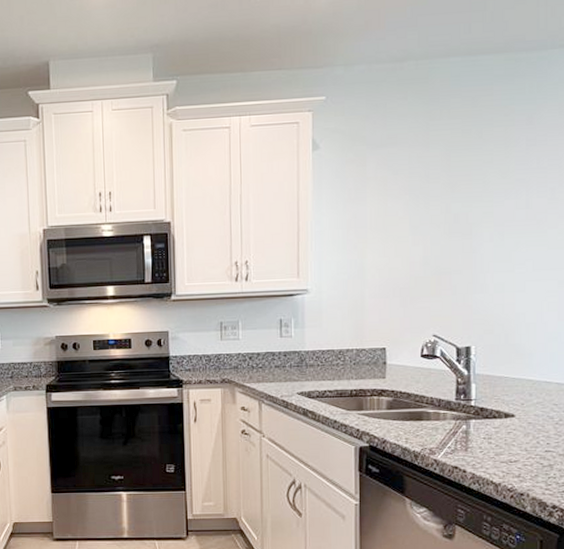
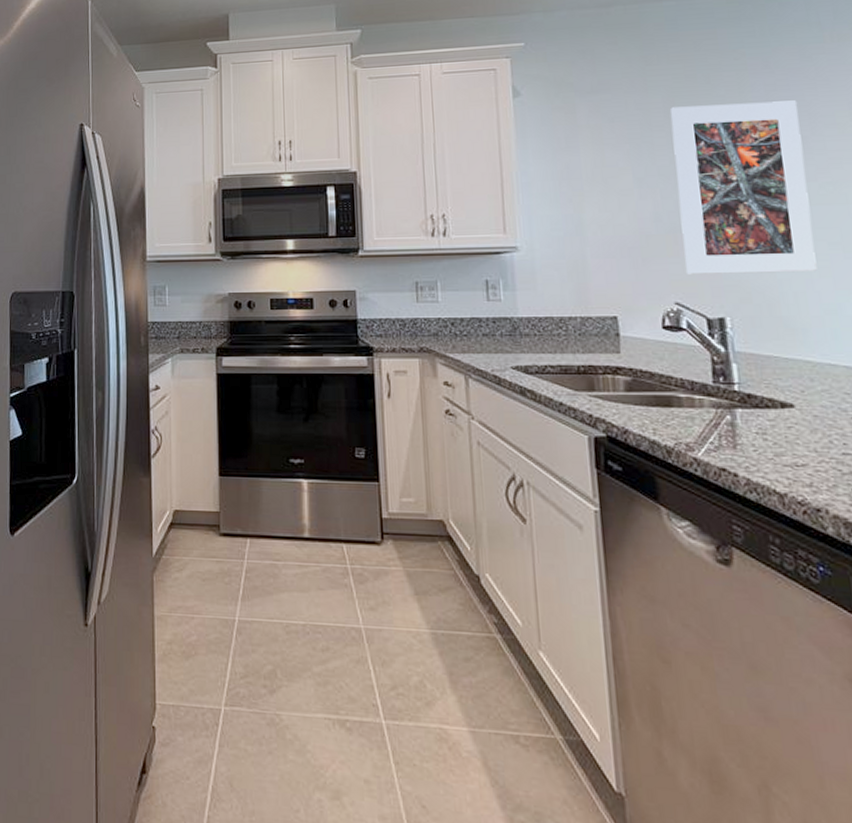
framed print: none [445,155,552,311] -> present [670,100,817,275]

